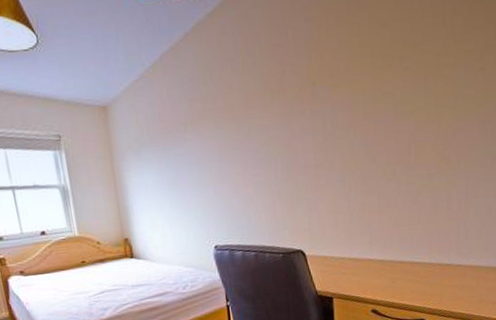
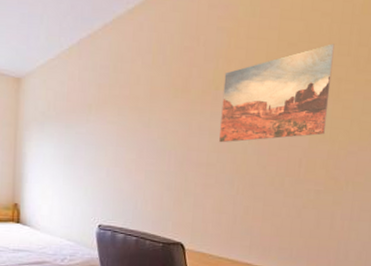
wall art: none [319,17,431,141] -> present [219,43,335,143]

